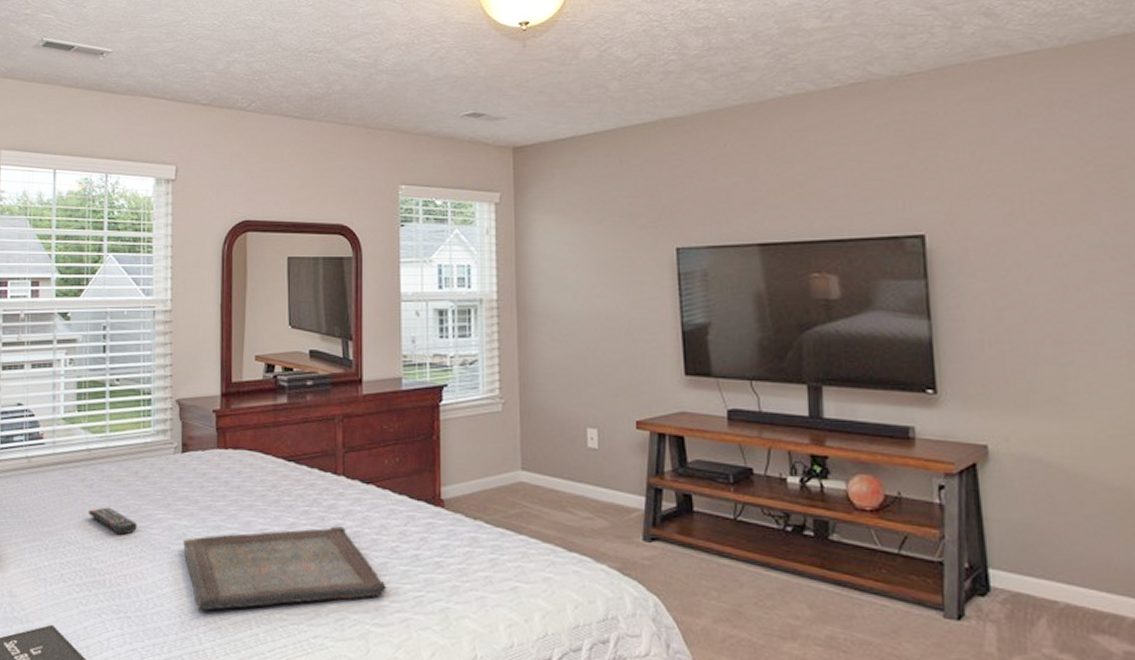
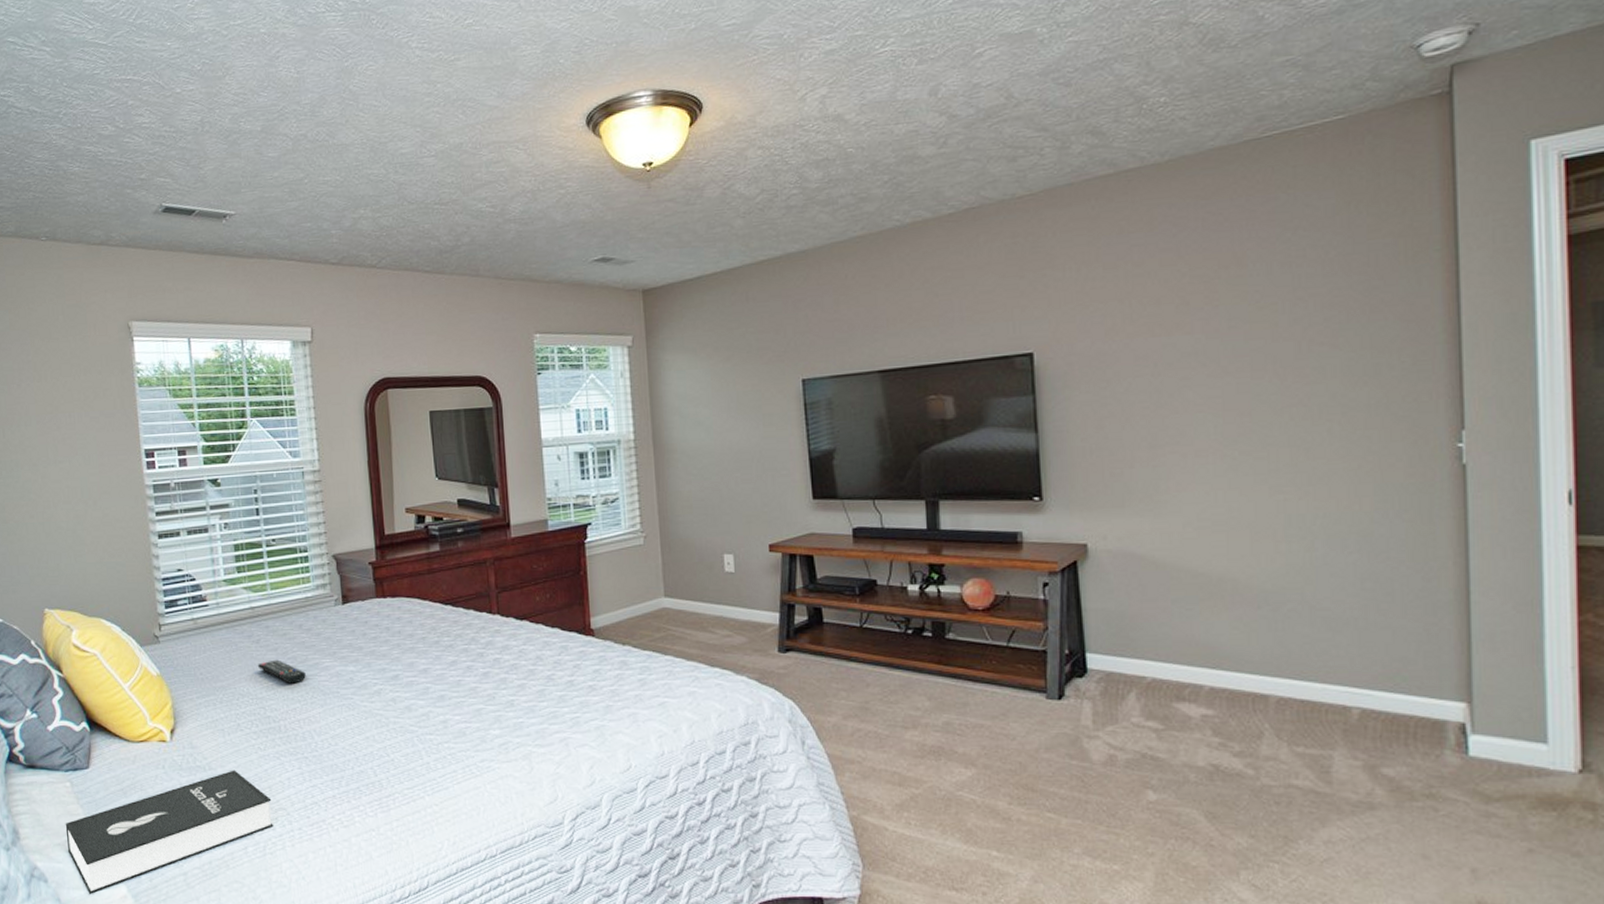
serving tray: present [183,526,386,611] -> none [351,660,545,746]

